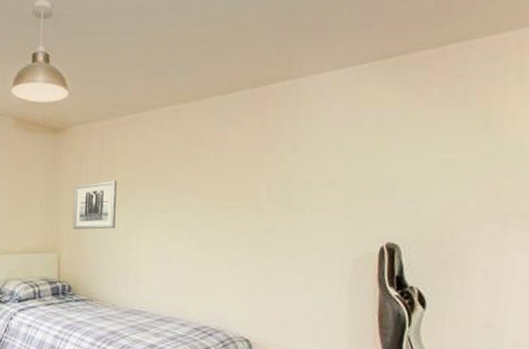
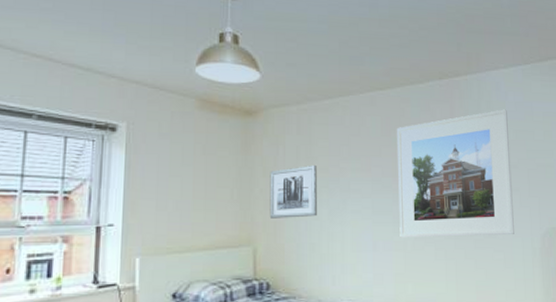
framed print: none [194,119,330,258] -> present [396,109,514,238]

